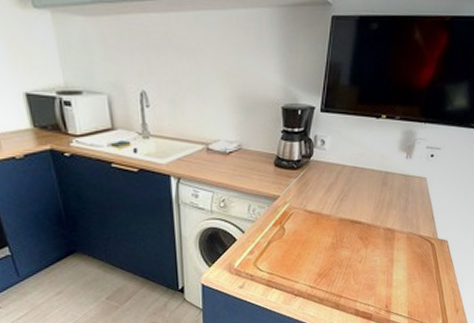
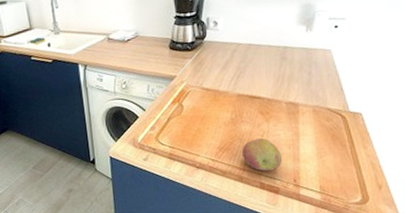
fruit: none [339,263,376,298] -> present [241,137,282,171]

